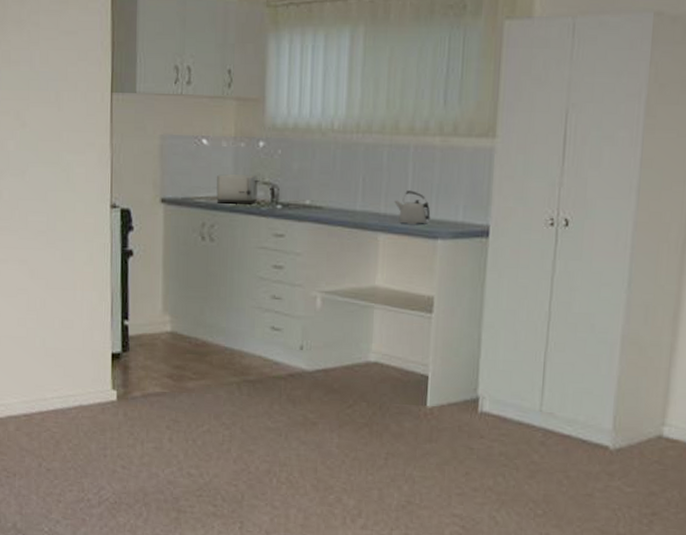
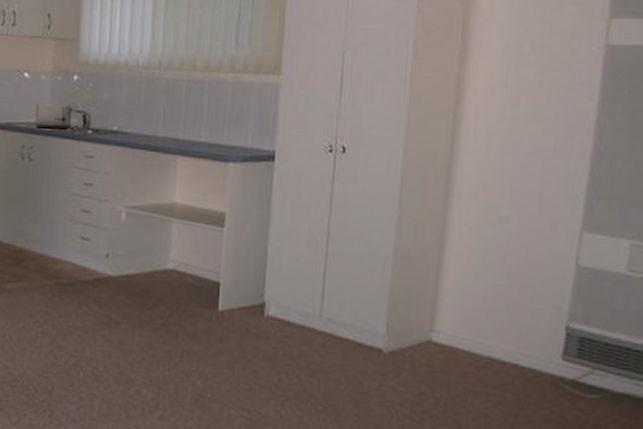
kettle: present [394,190,431,225] -> none [191,119,223,150]

